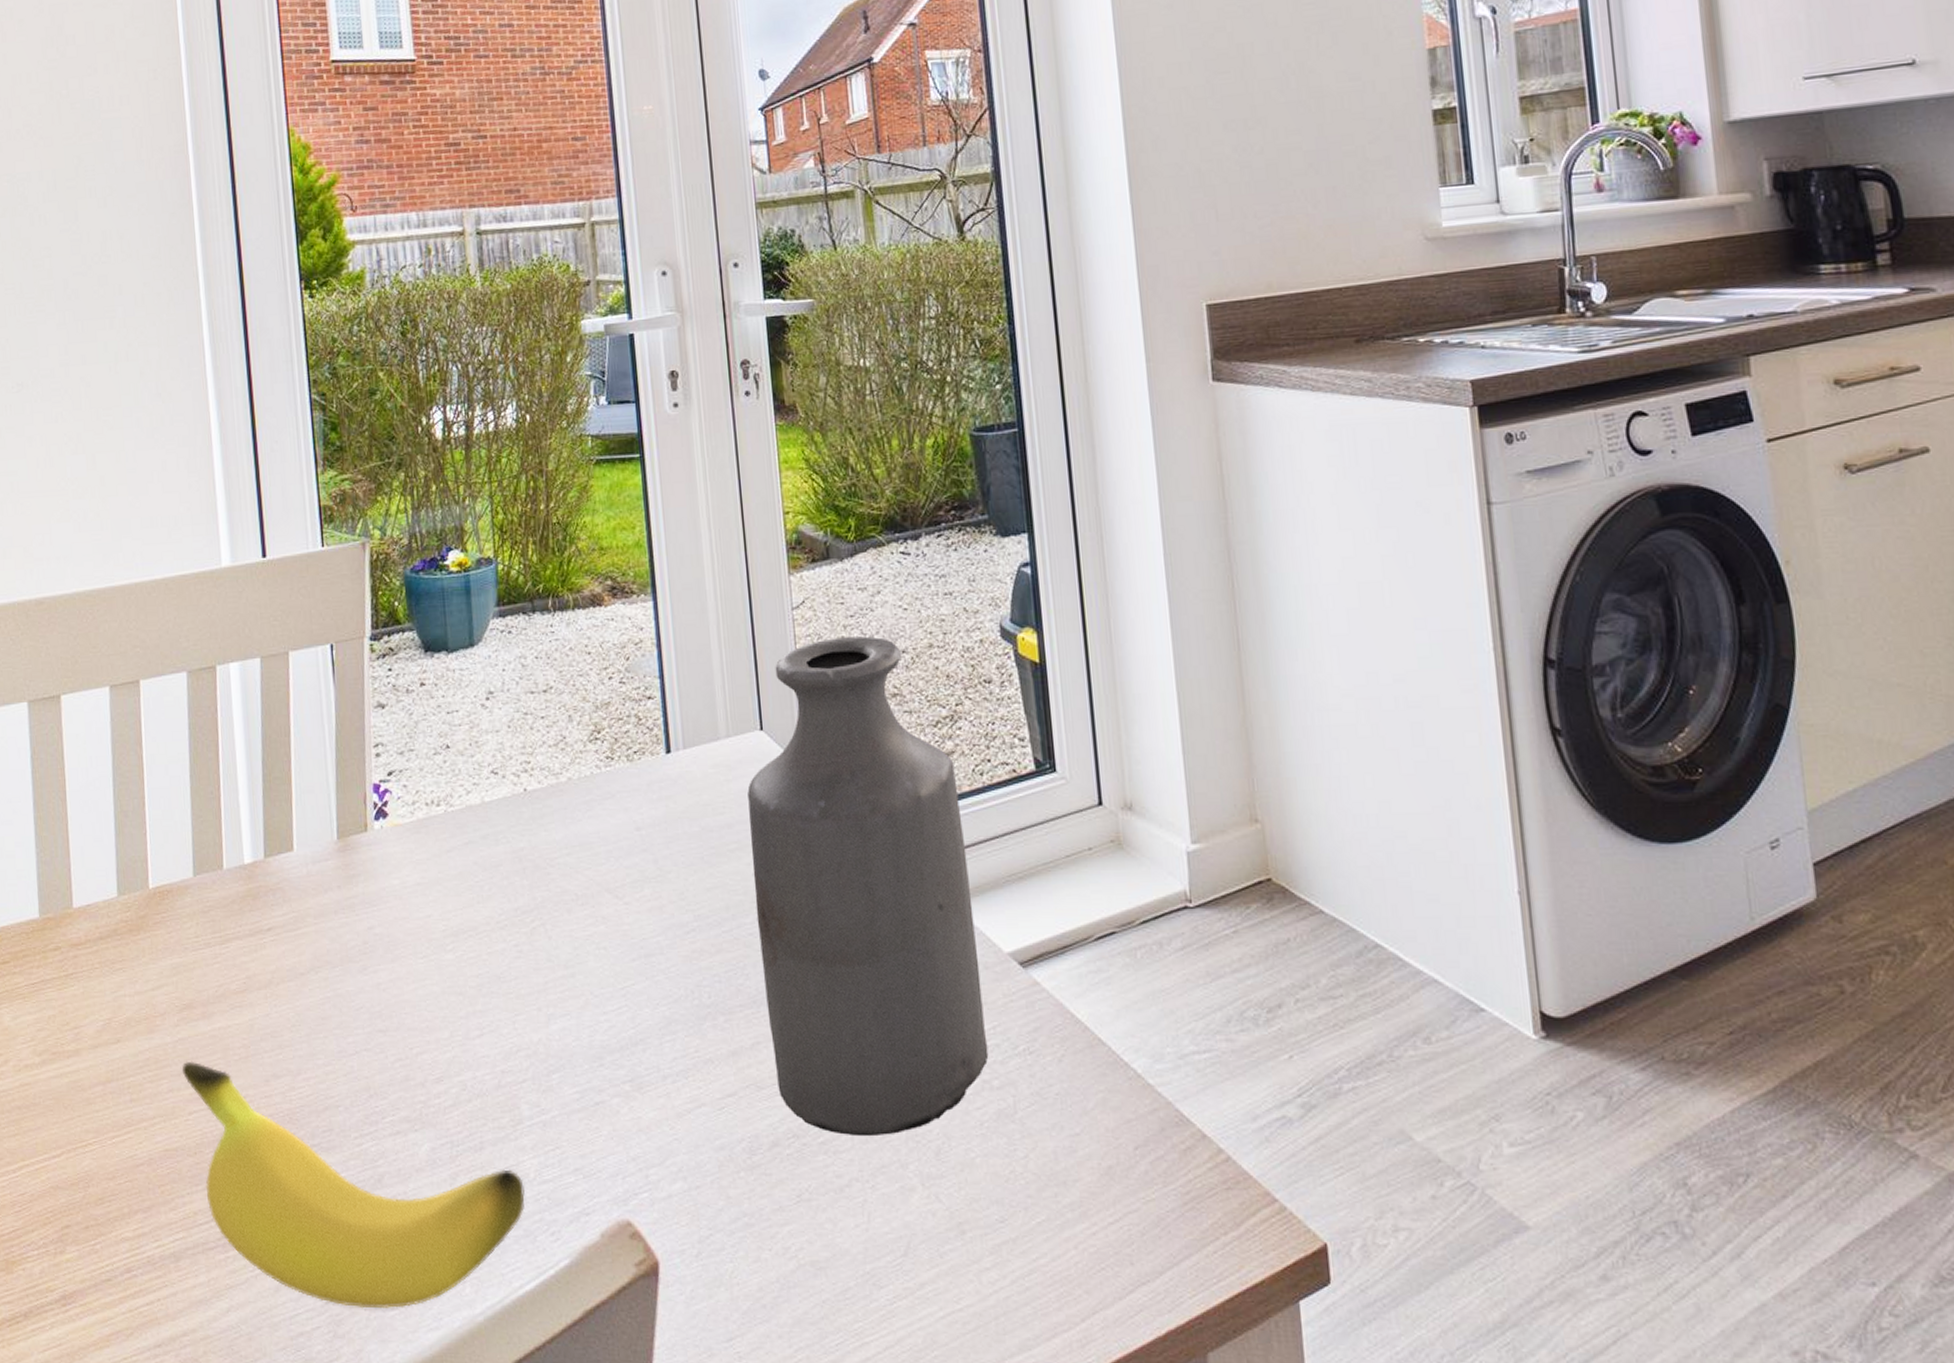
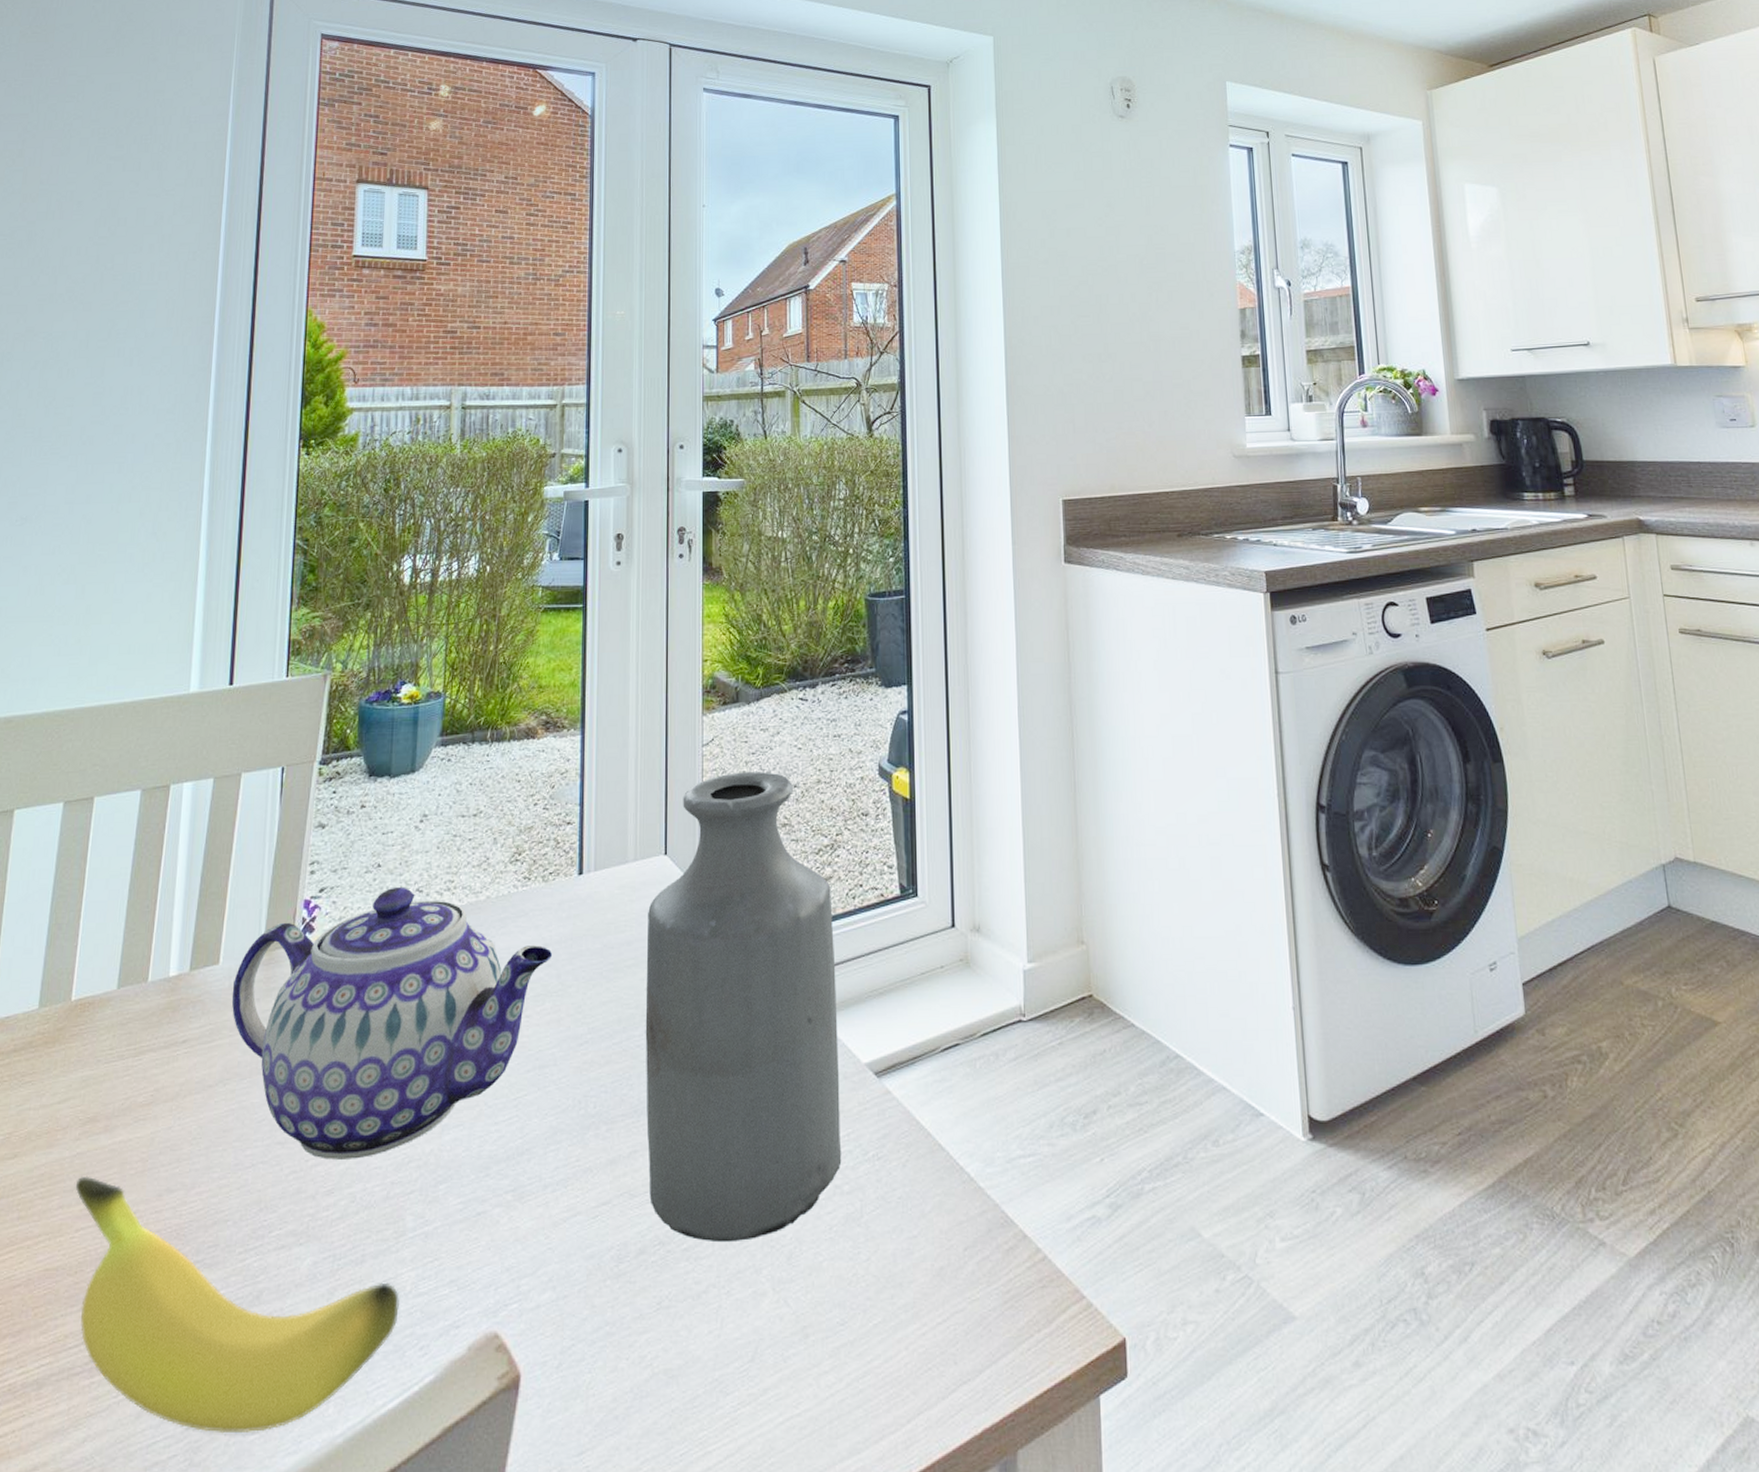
teapot: none [310,768,647,1048] -> present [231,886,553,1160]

